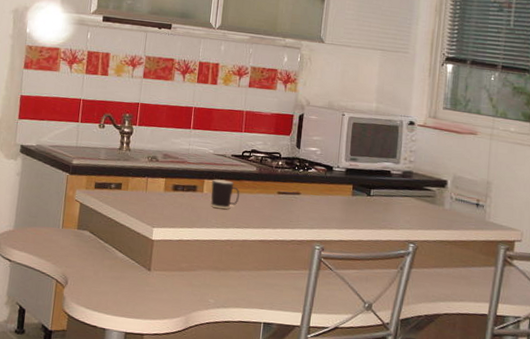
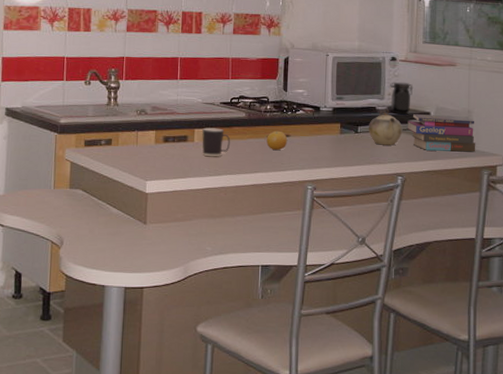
fruit: none [276,187,298,208] -> present [266,130,288,151]
teapot: none [382,173,418,212] -> present [369,108,403,146]
jar: none [405,146,431,180] -> present [390,81,414,114]
books: none [422,181,494,225] -> present [407,114,476,152]

